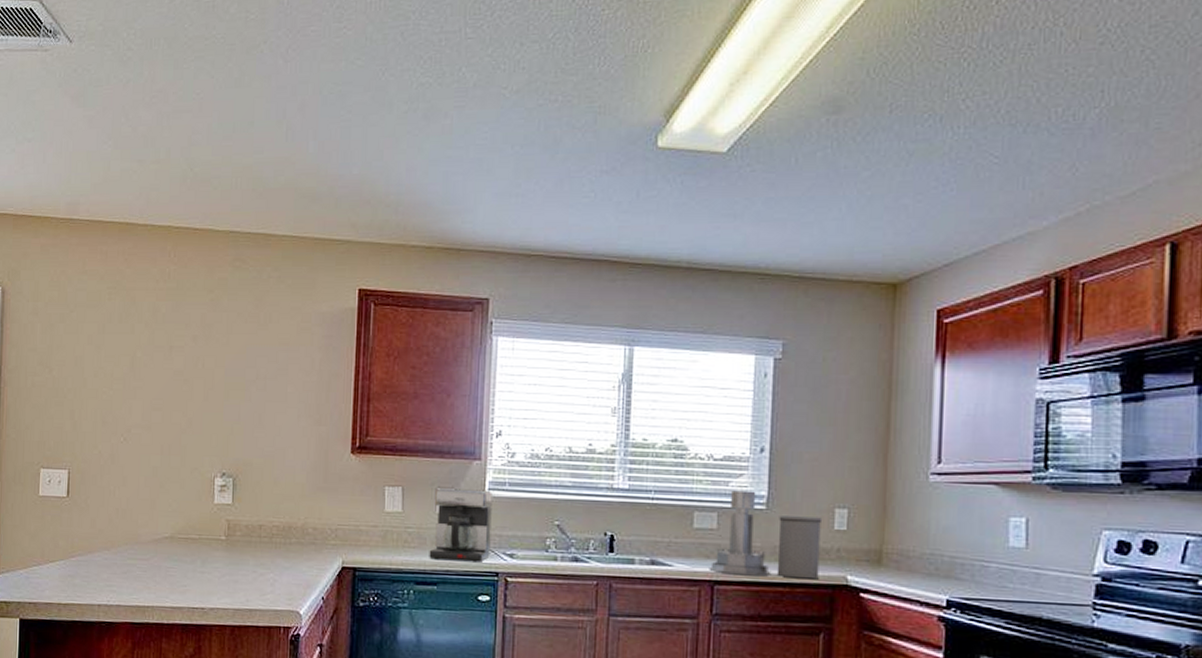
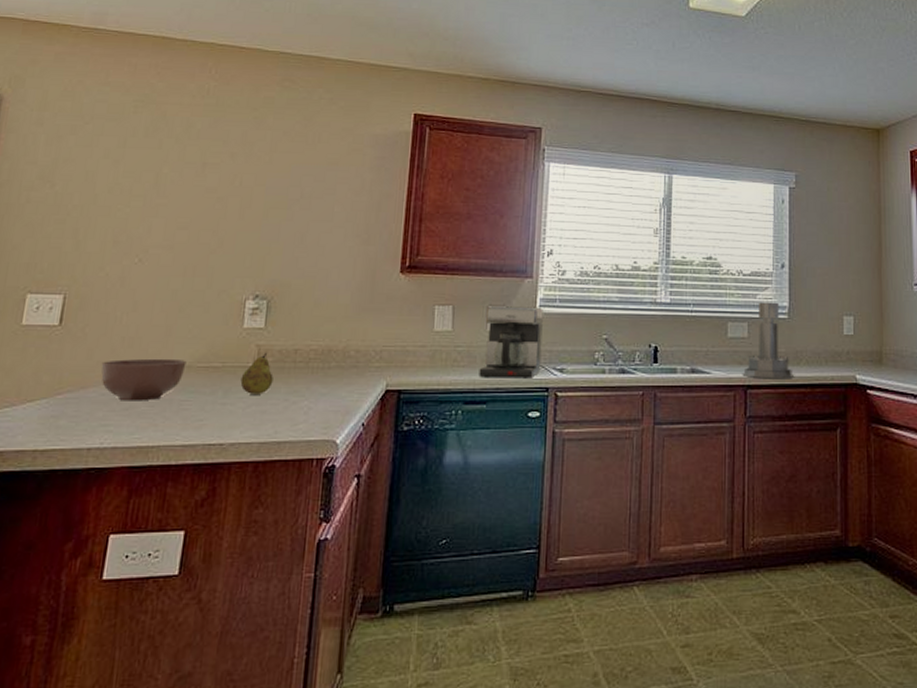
bowl: none [102,528,169,566] -> present [101,358,187,401]
fruit: none [215,526,242,567] -> present [240,352,274,396]
canister: present [776,516,823,580] -> none [799,324,834,380]

